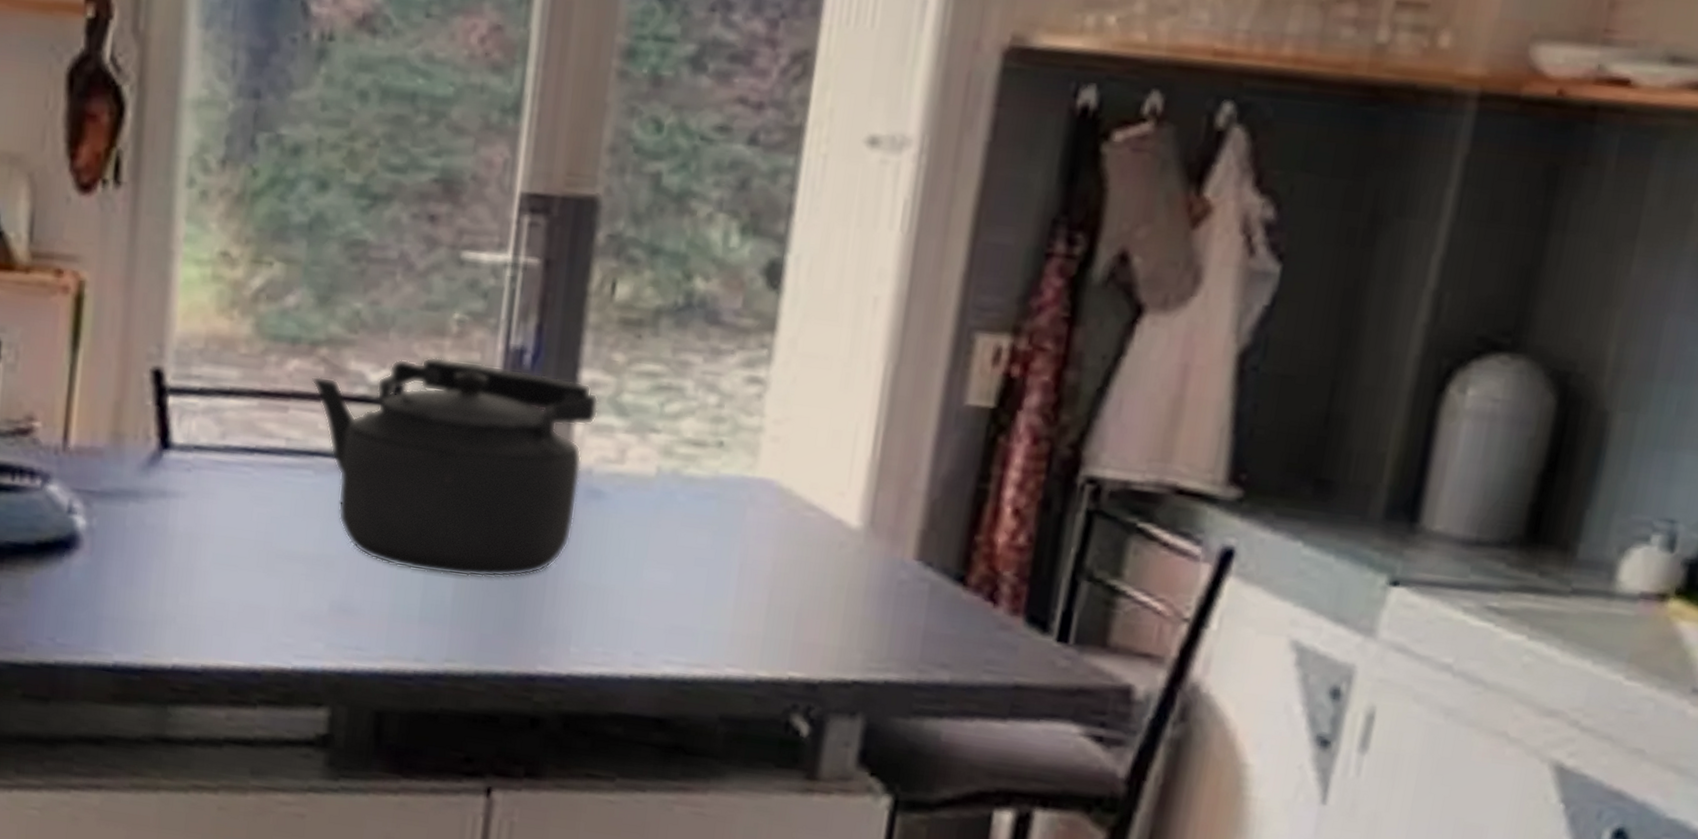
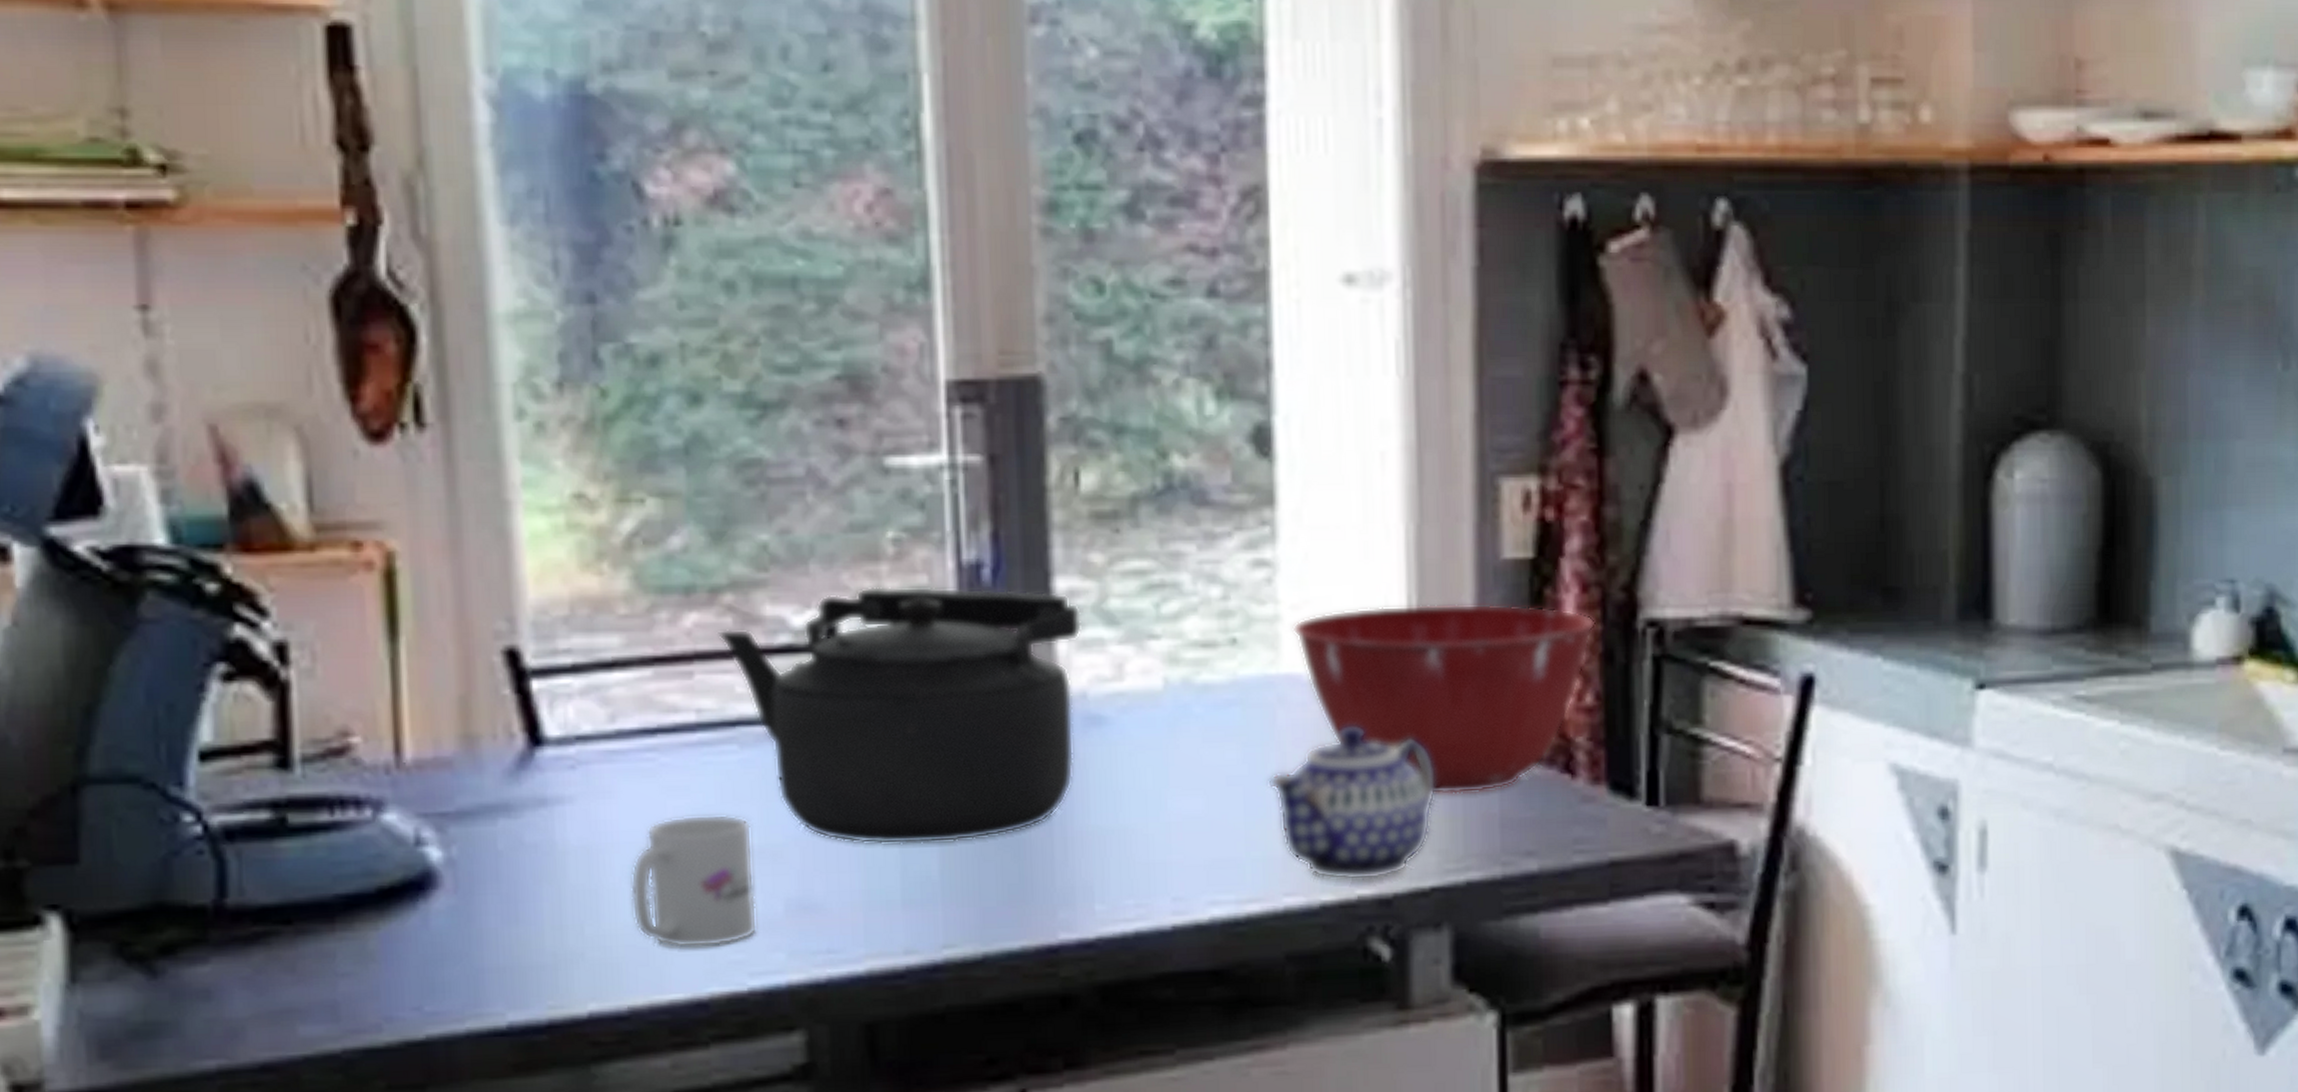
mug: none [215,521,314,630] -> present [630,814,758,948]
teapot: none [728,531,873,667] -> present [1267,726,1437,882]
mixing bowl: none [772,430,1040,607] -> present [1292,604,1596,796]

